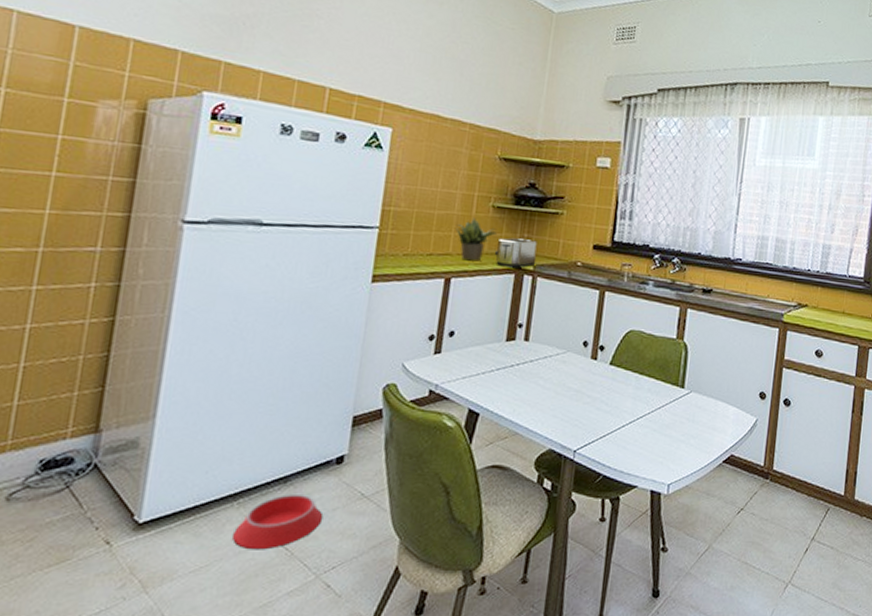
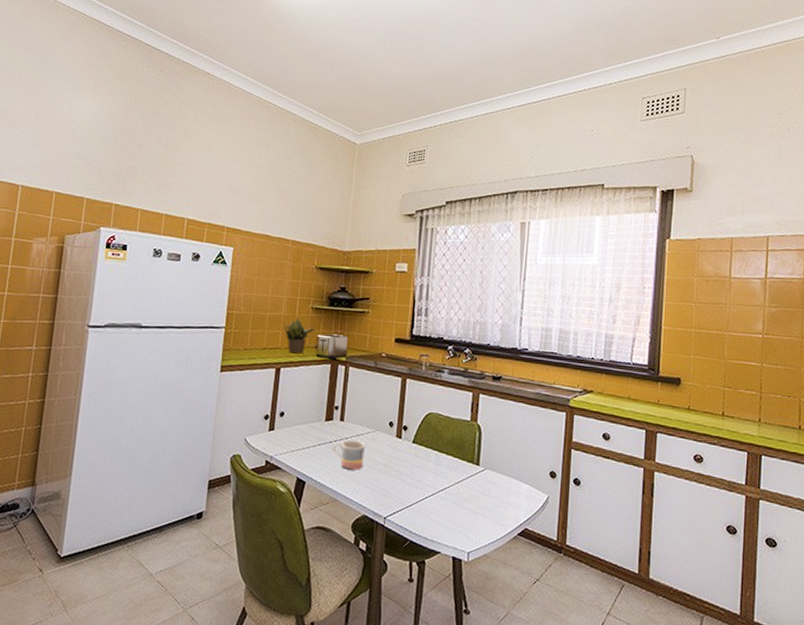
pet bowl: present [233,495,323,549] -> none [124,541,188,584]
mug: none [514,363,555,398] -> present [333,440,366,470]

